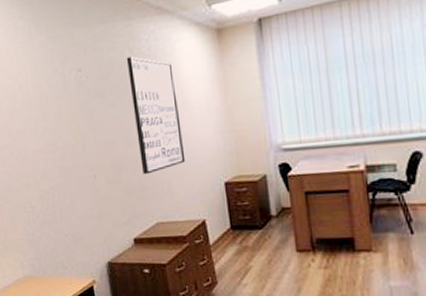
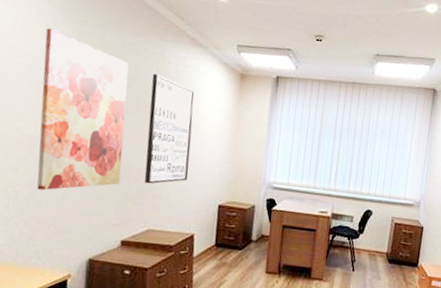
wall art: none [24,42,120,202] -> present [36,28,129,191]

